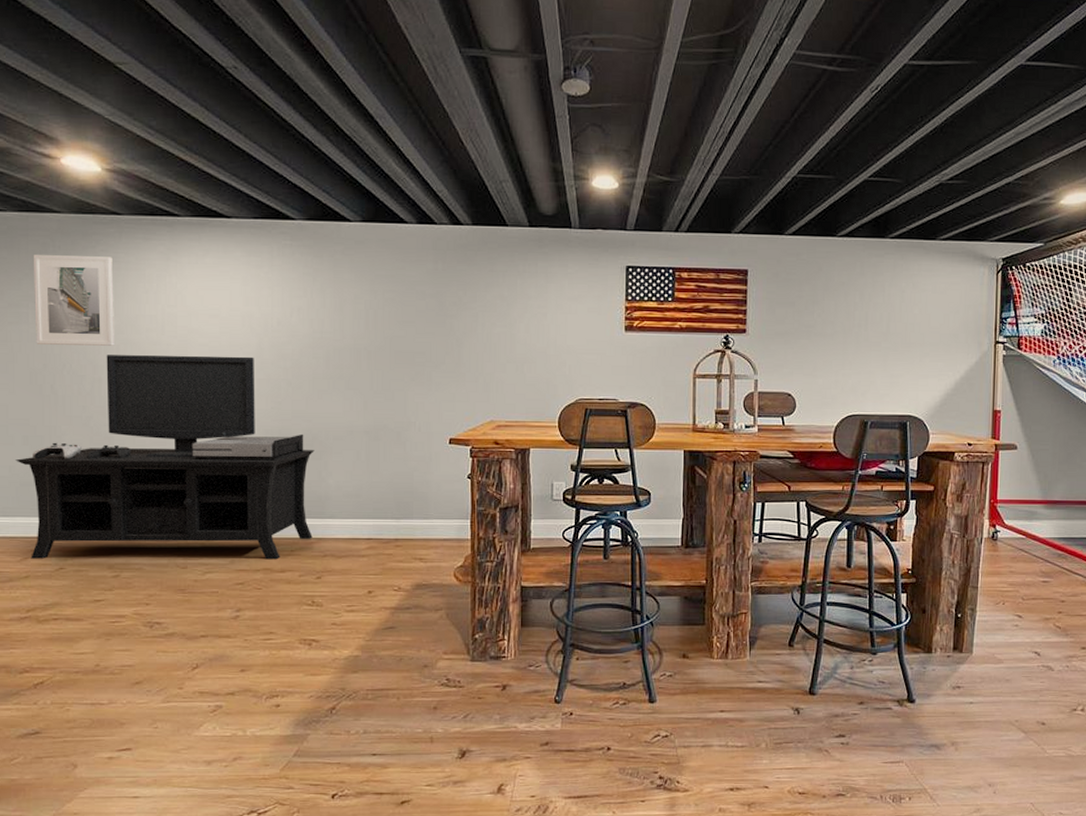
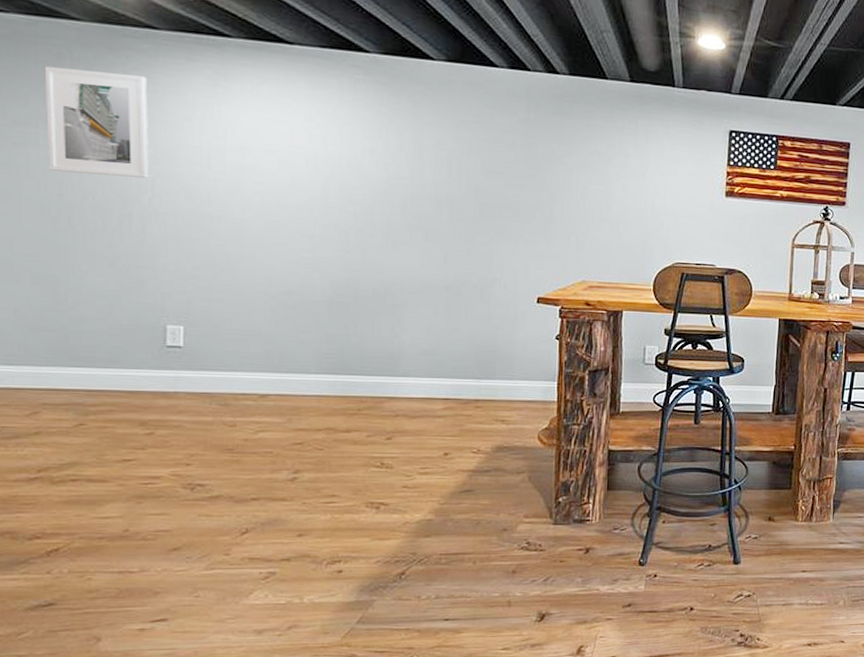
media console: present [15,355,314,560] -> none [22,188,387,419]

